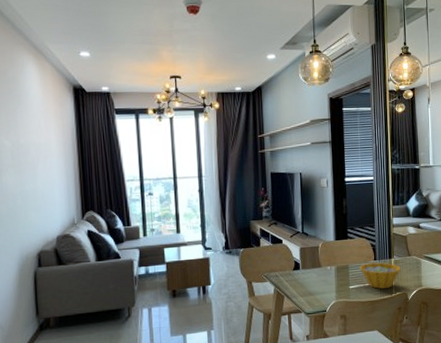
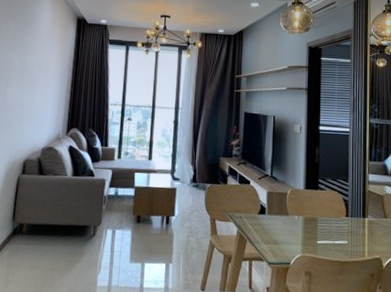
bowl: present [359,262,401,289] -> none [329,219,376,250]

